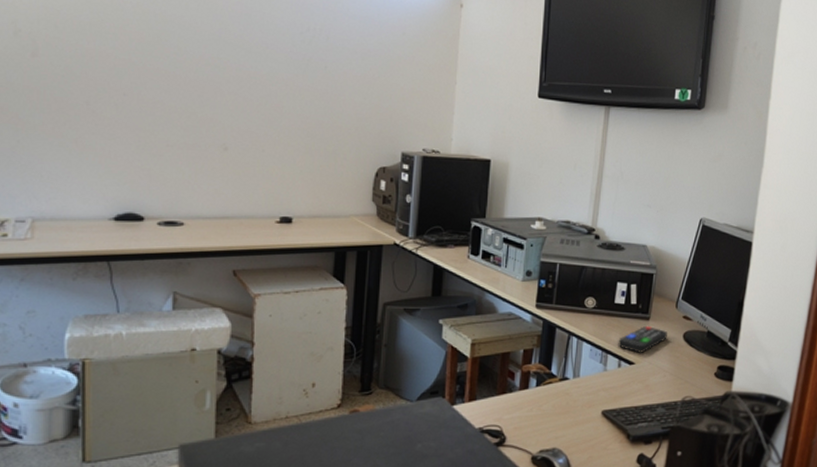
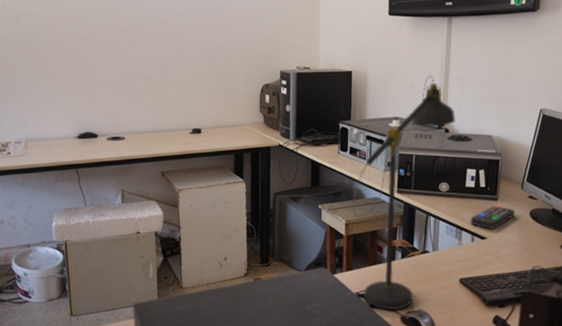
desk lamp: none [480,171,608,450] -> present [352,75,456,311]

